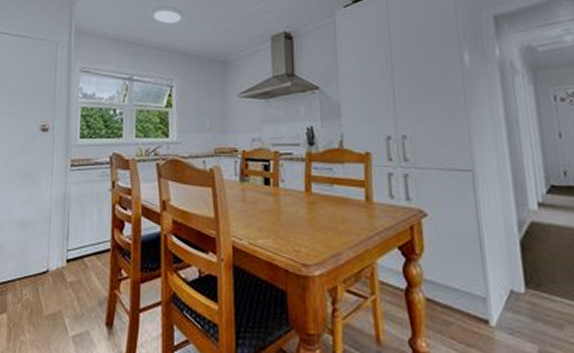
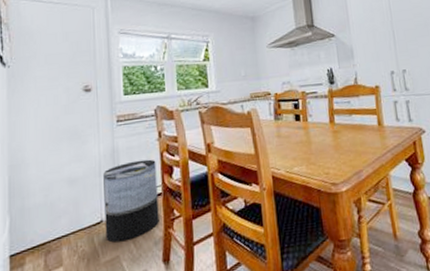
trash can: none [50,210,107,296] -> present [103,159,159,243]

